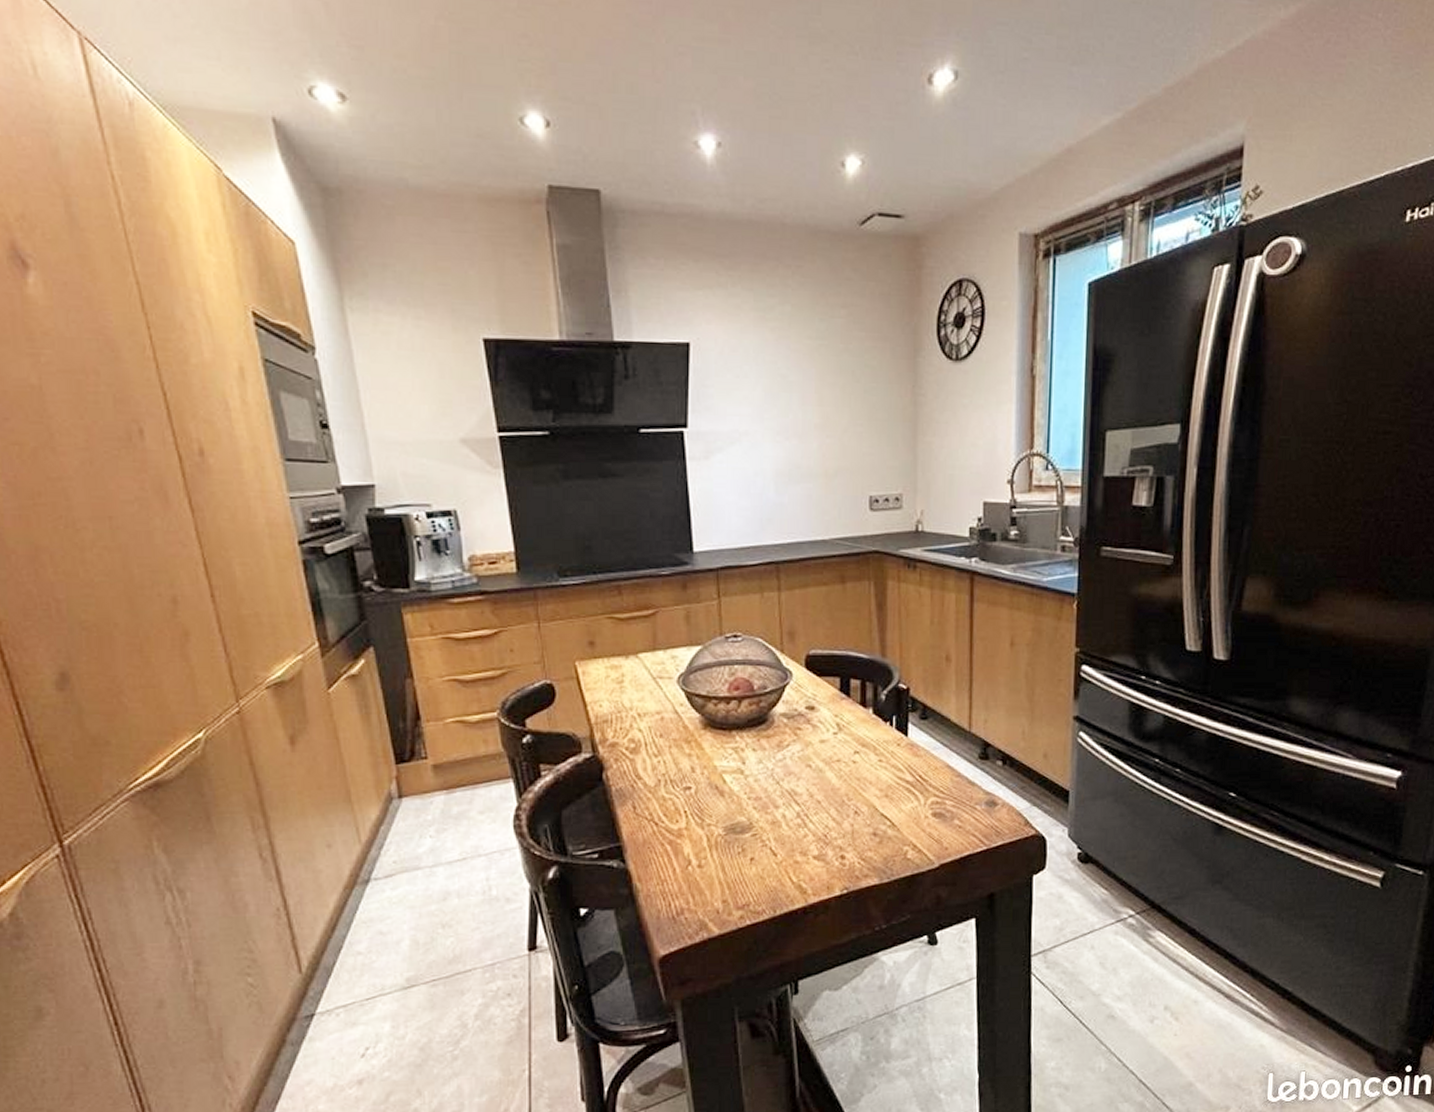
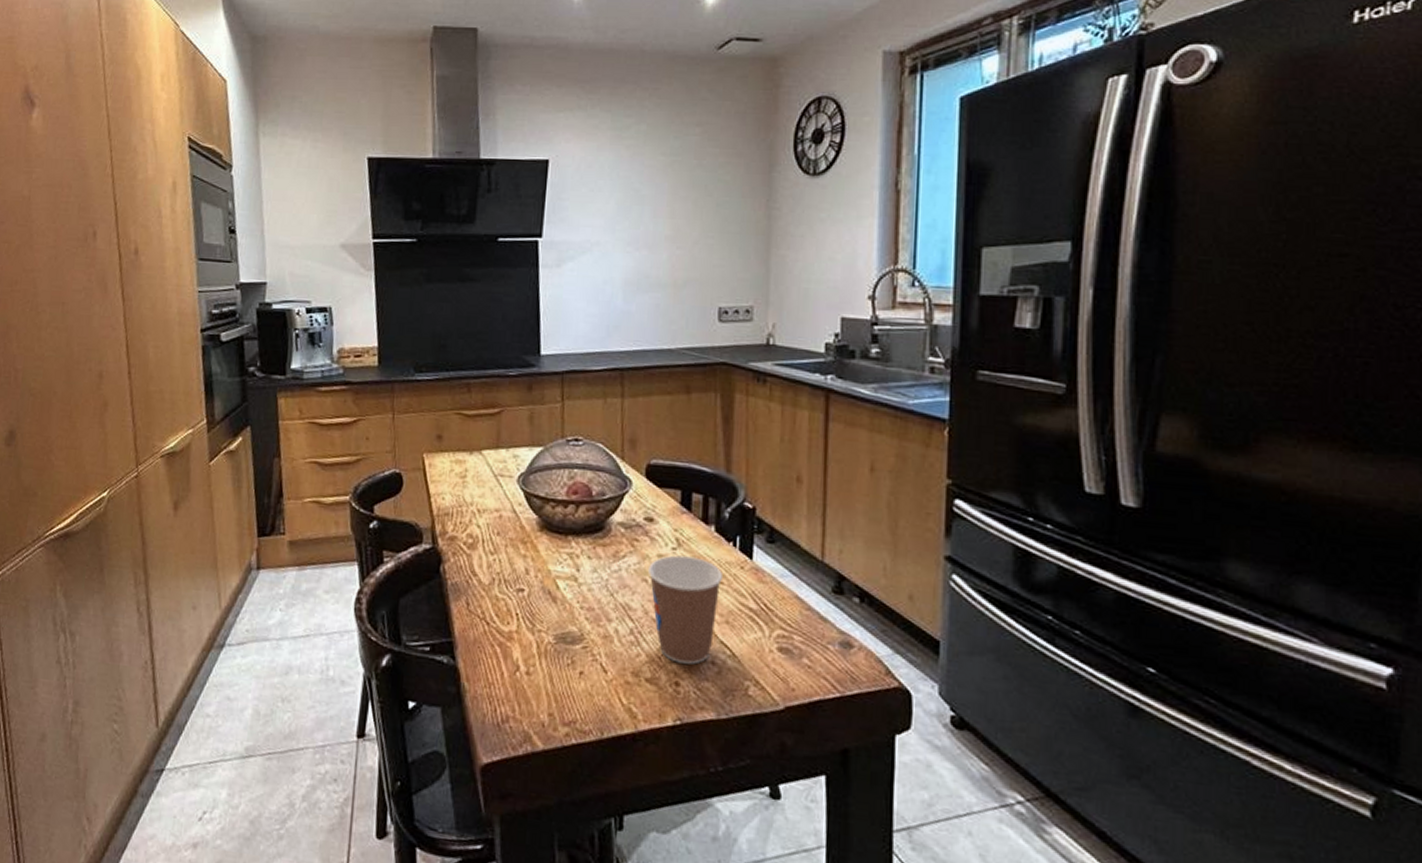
coffee cup: none [811,739,881,838] -> present [647,555,722,665]

